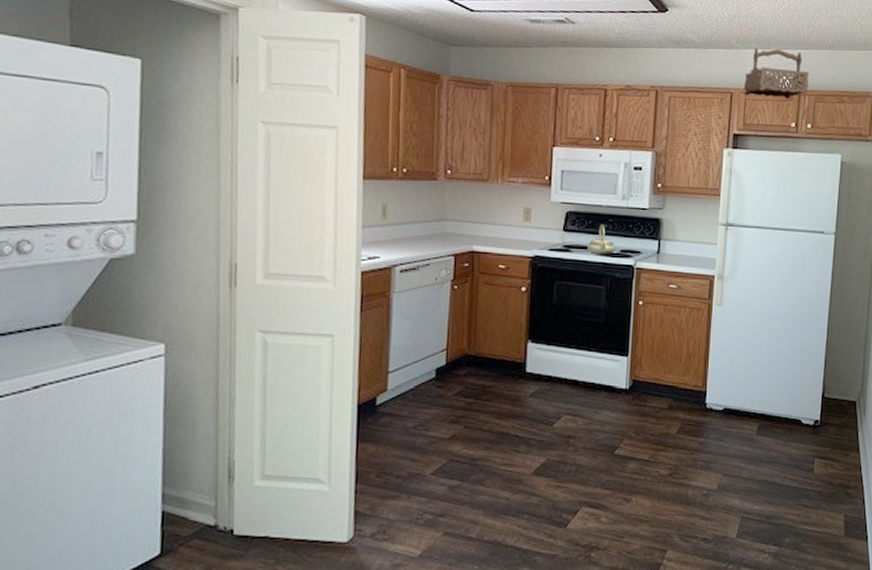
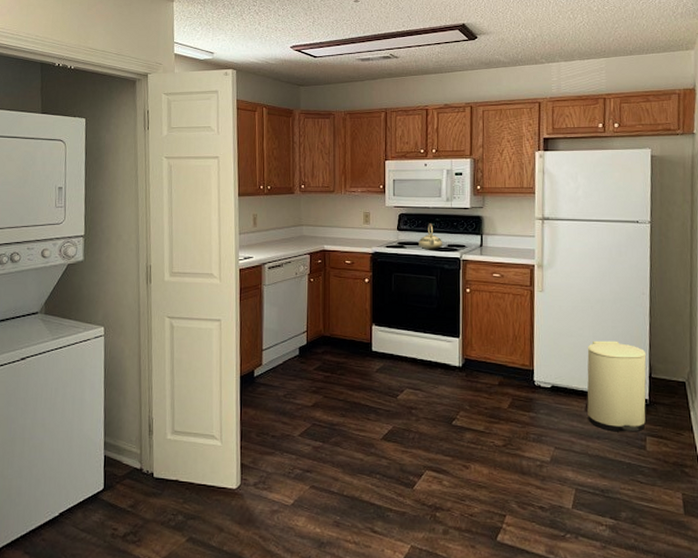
decorative basket: present [744,47,809,100] -> none [551,60,613,103]
pedal bin: none [759,359,821,455] -> present [587,340,646,432]

